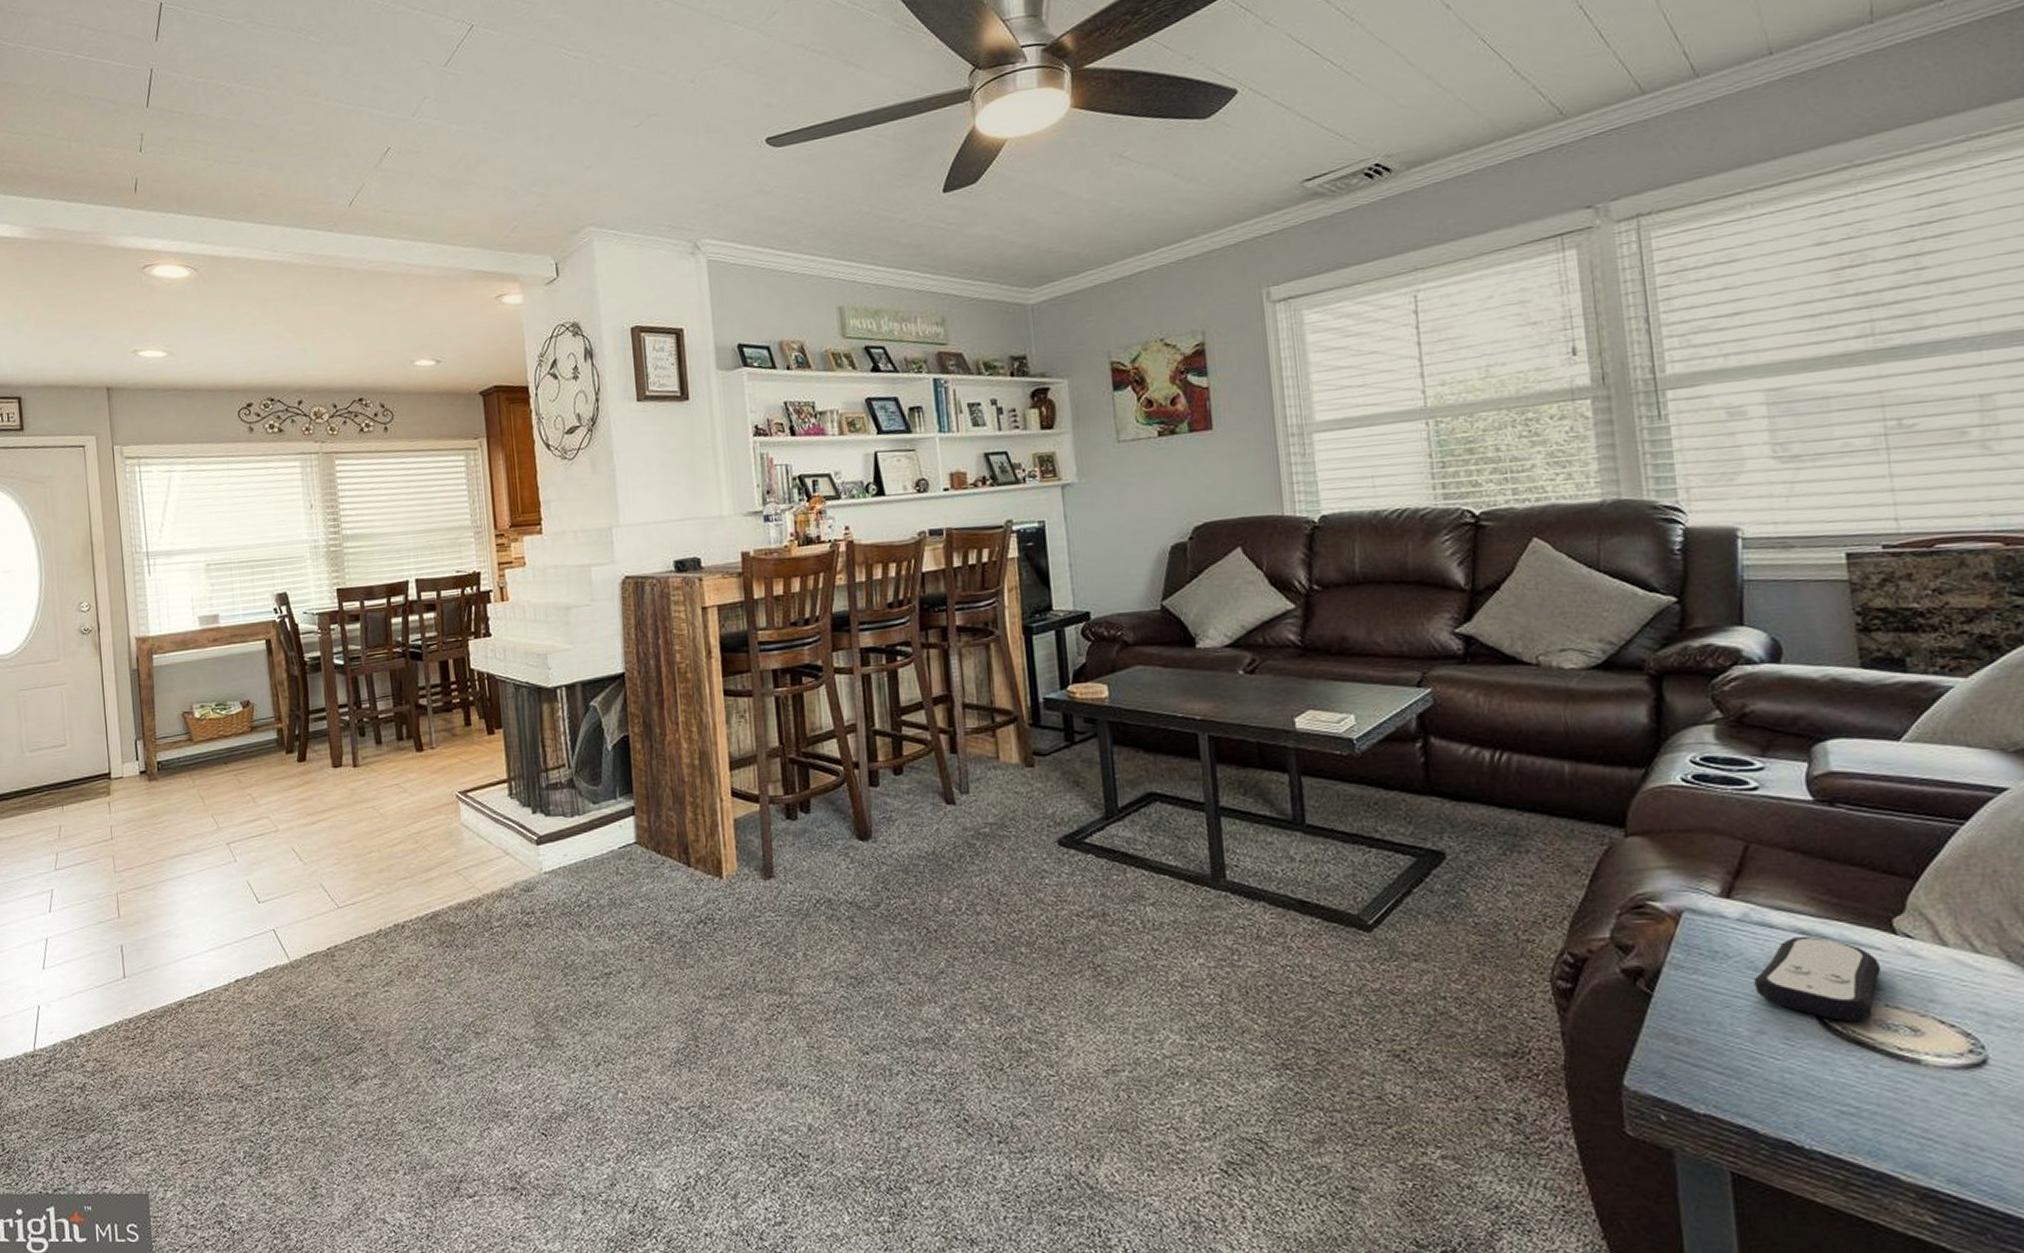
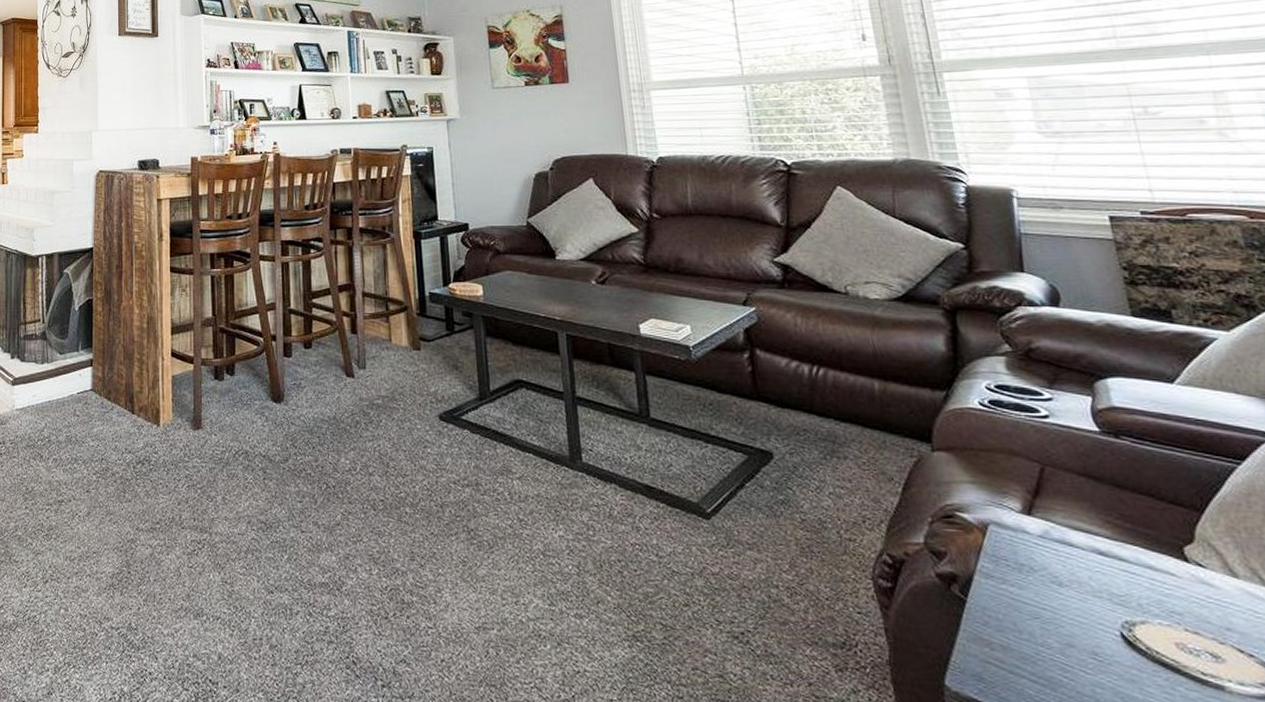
remote control: present [1753,936,1882,1022] -> none [1059,556,1178,644]

